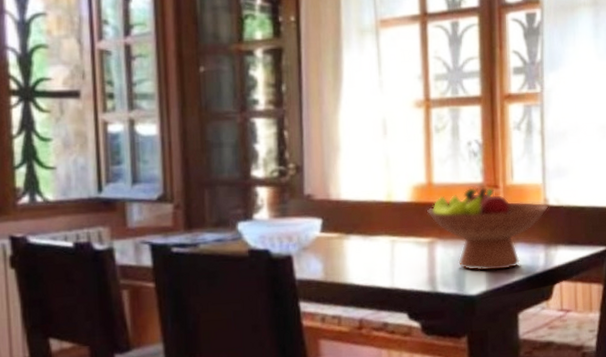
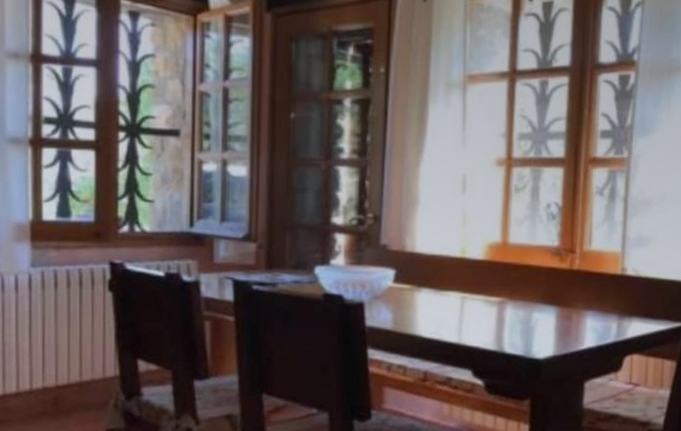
fruit bowl: present [427,187,548,271] -> none [500,250,625,337]

